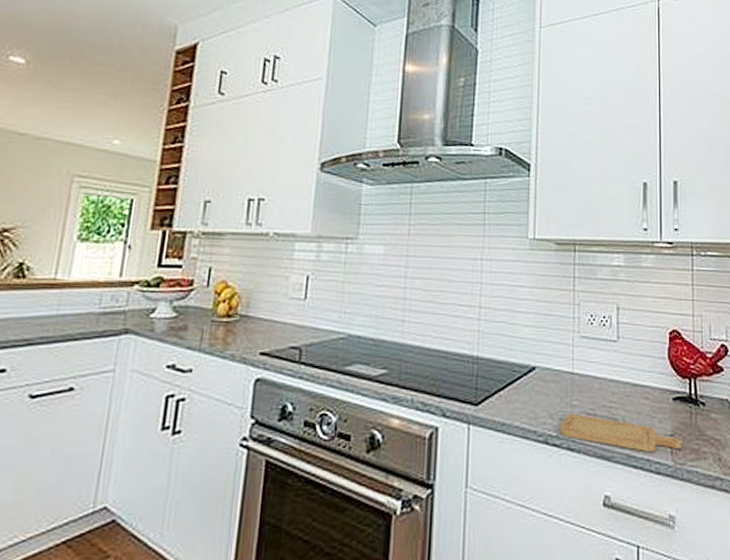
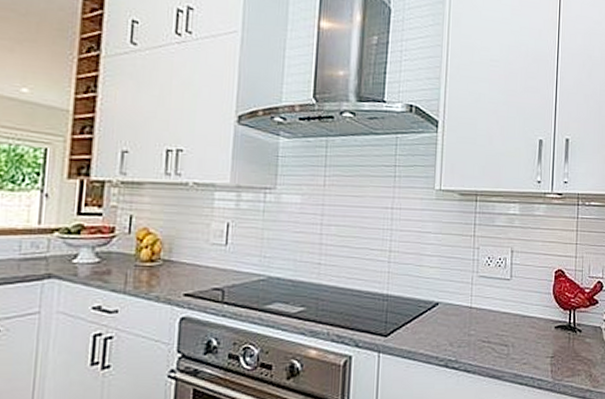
chopping board: present [559,414,682,452] -> none [458,342,560,371]

